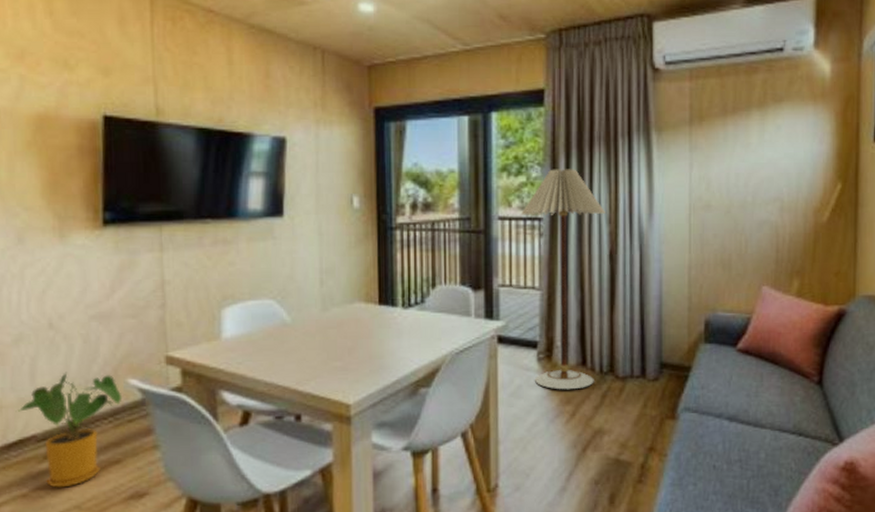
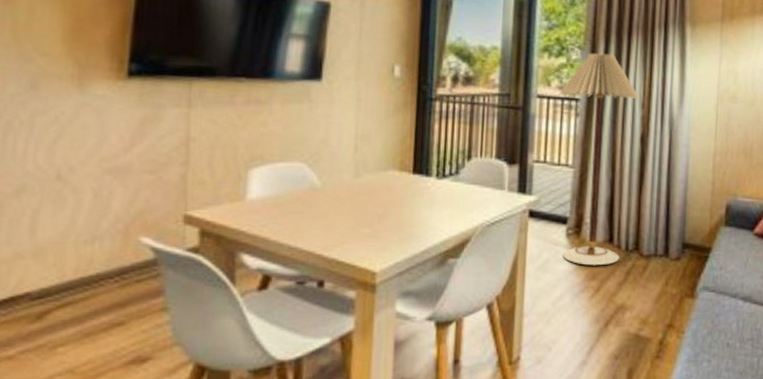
house plant: present [15,371,123,488] -> none [9,226,132,350]

